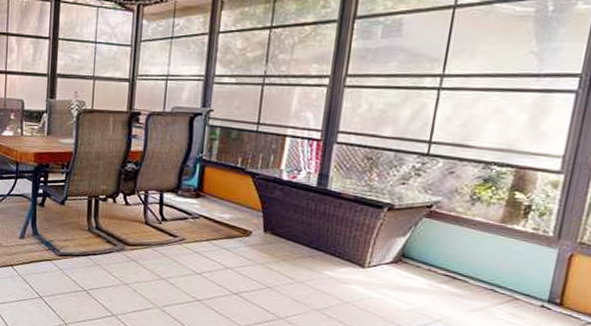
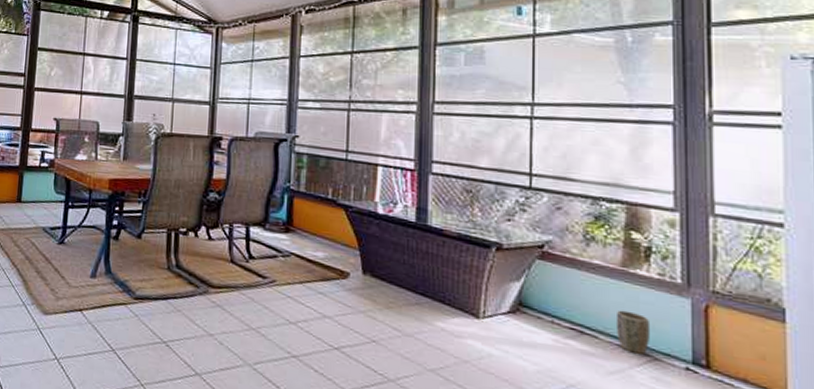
plant pot: none [485,259,517,295] -> present [615,310,649,355]

